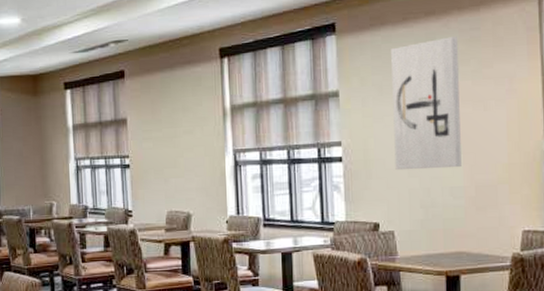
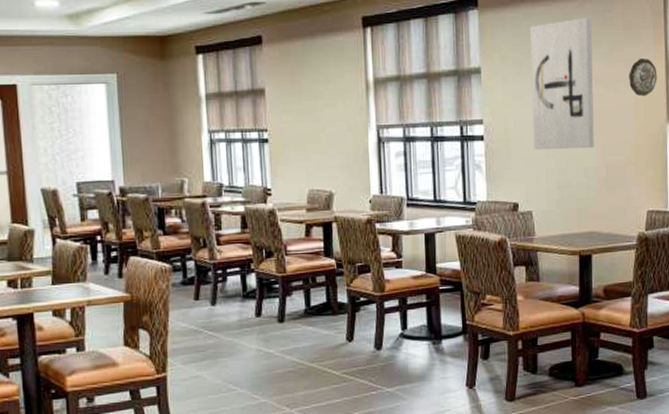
decorative plate: none [500,74,533,114] -> present [629,57,657,97]

